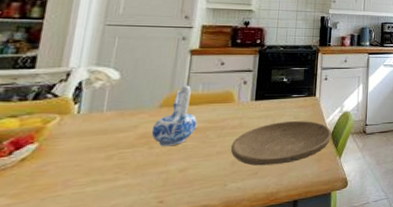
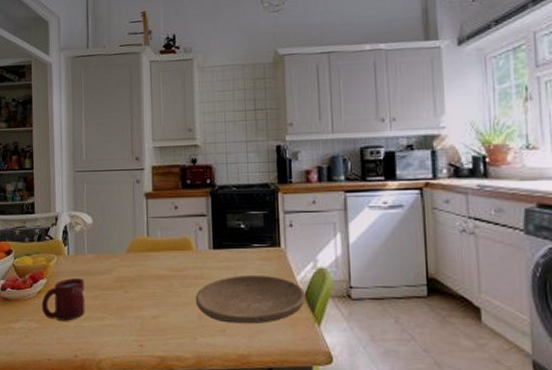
cup: none [22,139,96,191] -> present [41,278,85,321]
ceramic pitcher: present [151,85,198,147] -> none [124,230,161,292]

